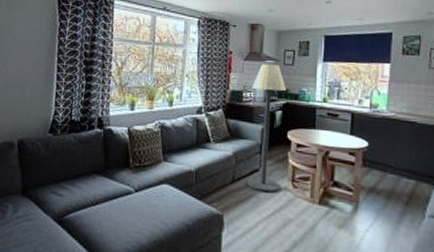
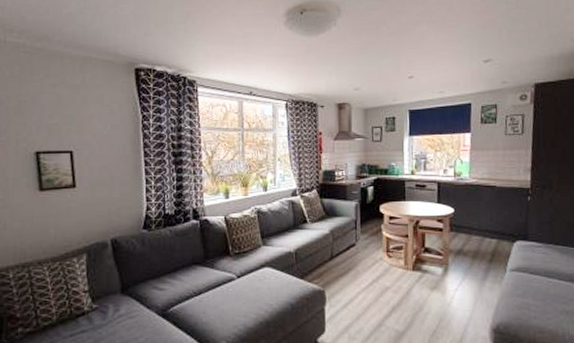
floor lamp: present [248,64,286,193] -> none [343,142,376,265]

